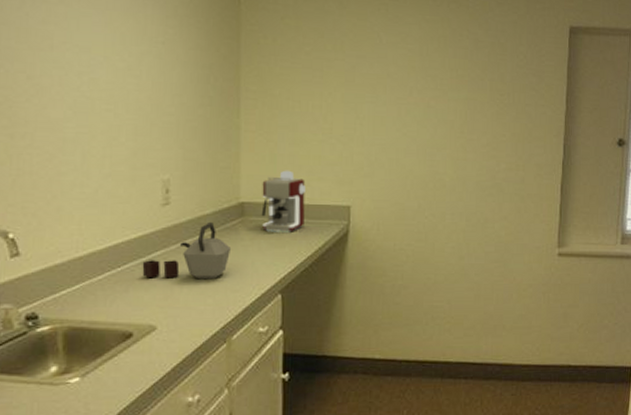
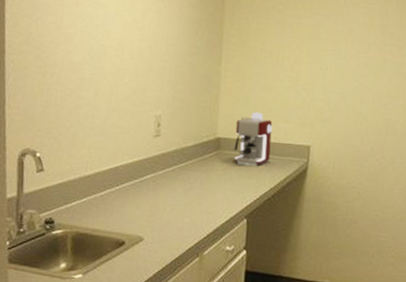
kettle: present [142,221,232,280] -> none [135,152,208,202]

